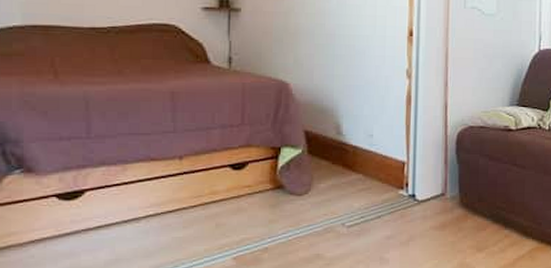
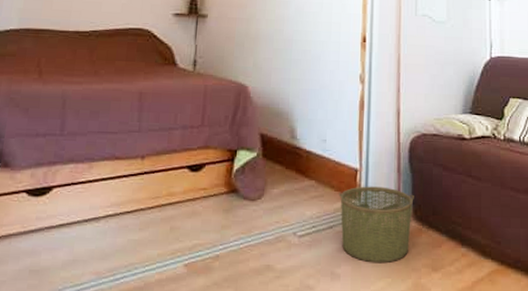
basket: none [387,177,461,248] -> present [339,186,414,264]

